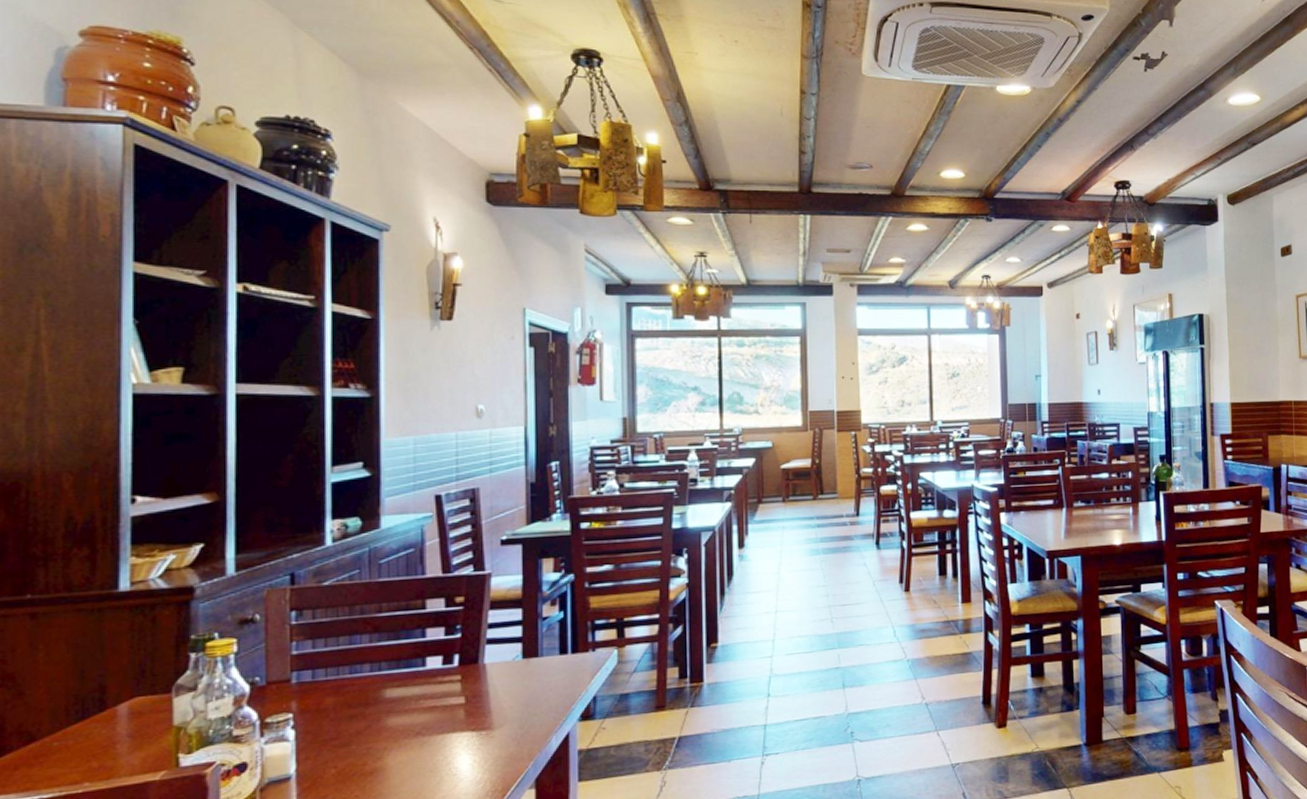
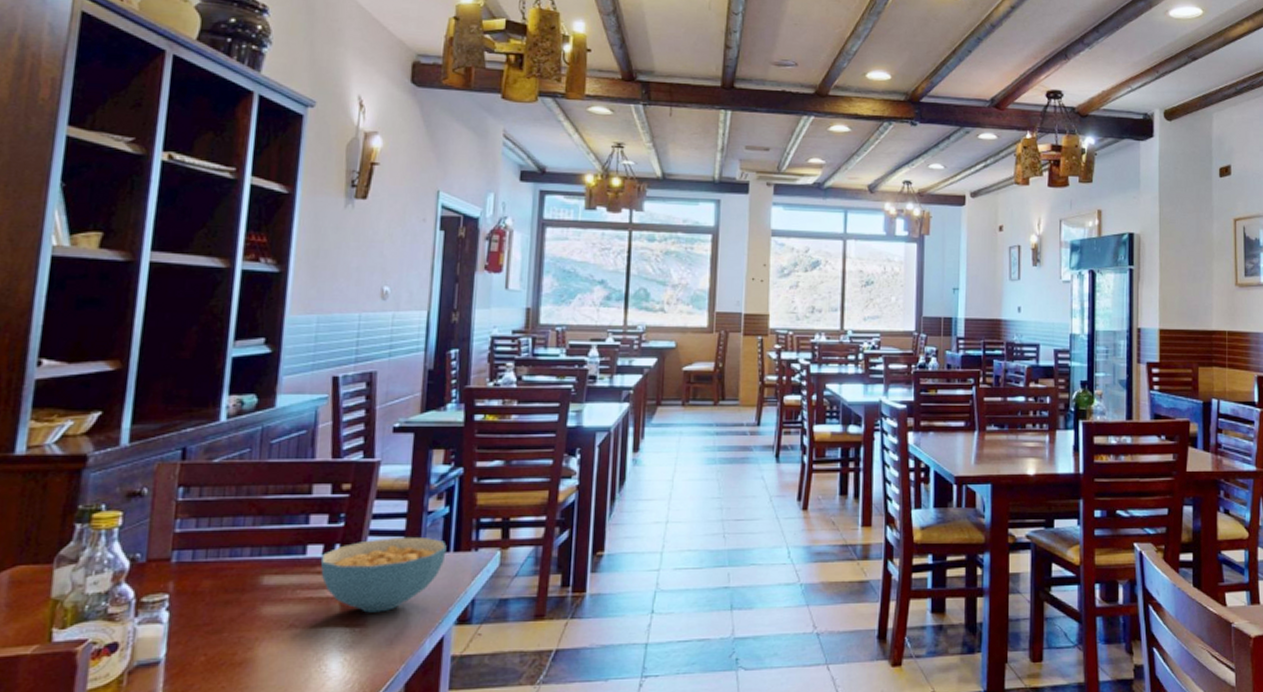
cereal bowl: none [440,642,564,716] -> present [320,536,447,613]

